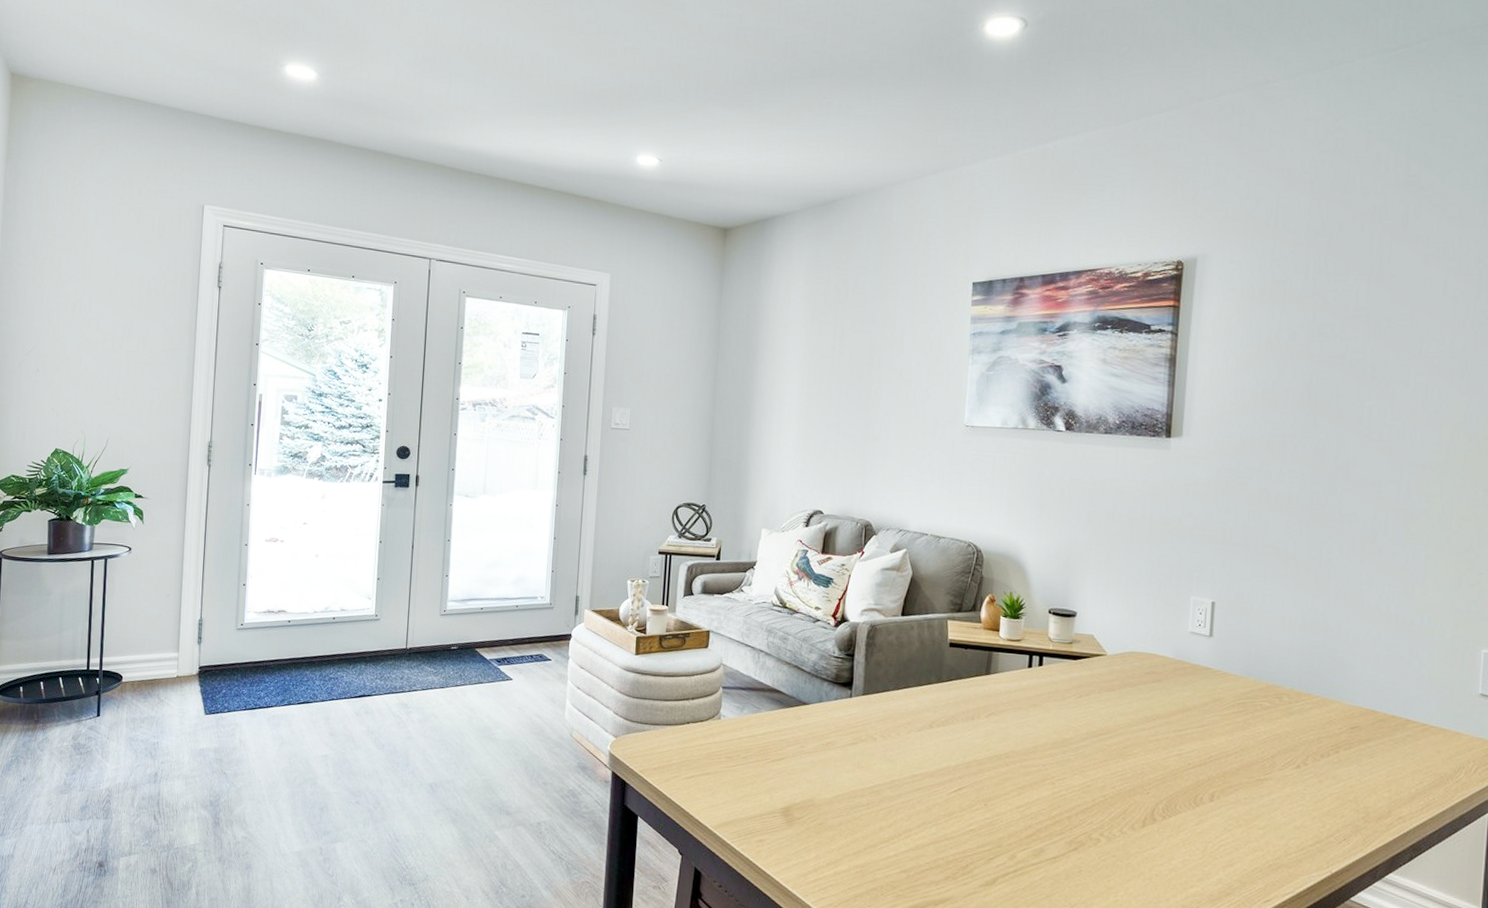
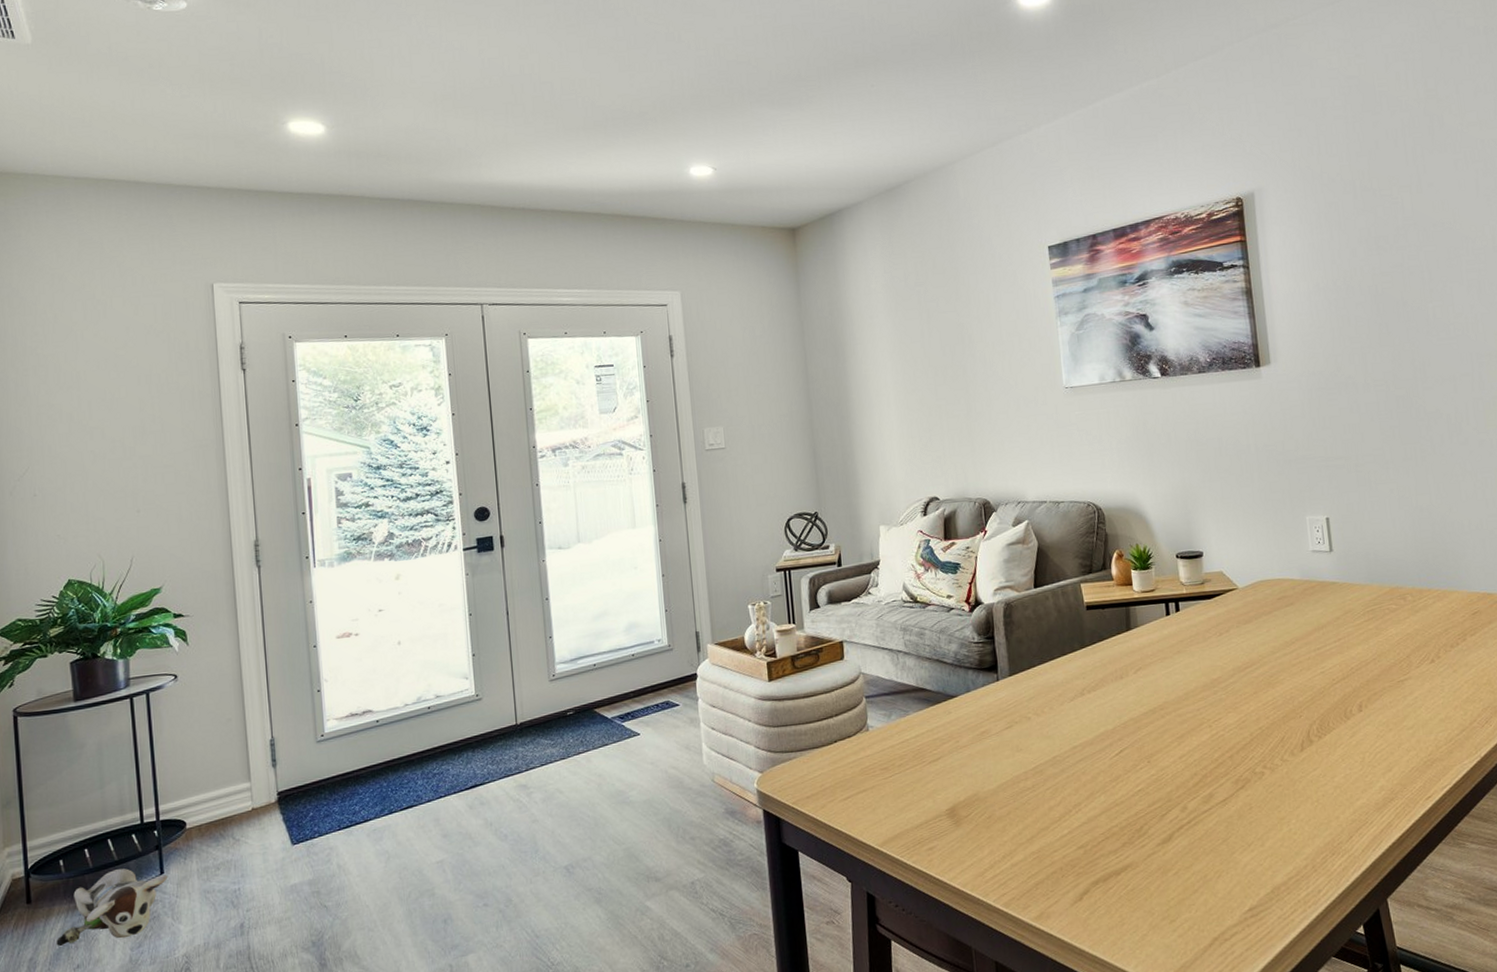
dog toy: none [9,704,103,764] -> present [56,868,168,947]

